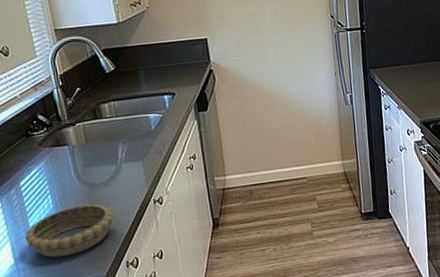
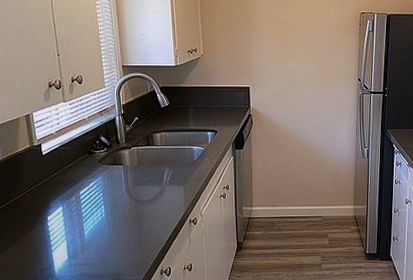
decorative bowl: present [24,204,115,258] -> none [78,217,155,259]

